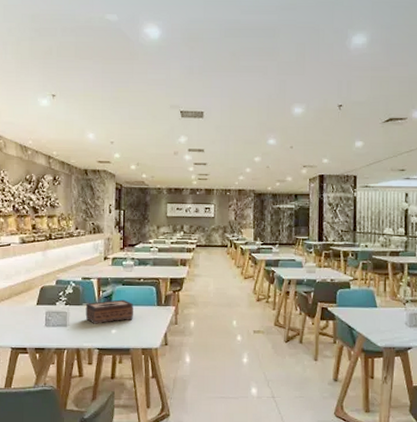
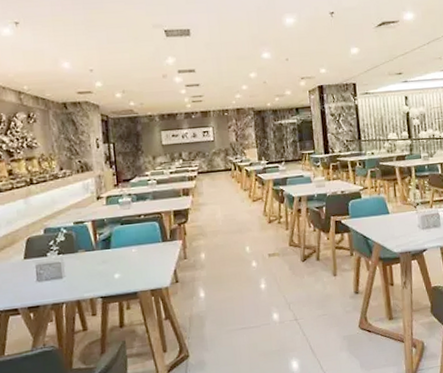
tissue box: present [85,299,134,324] -> none [81,240,138,271]

